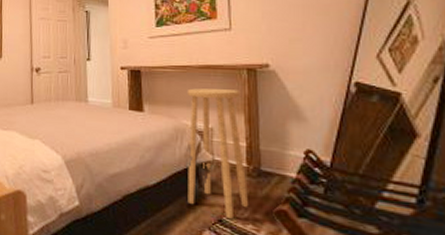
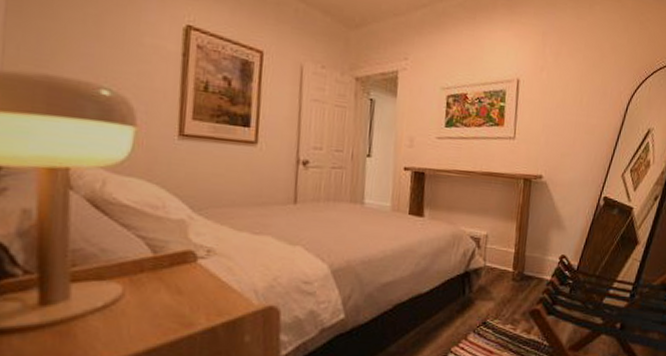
stool: present [187,88,249,220] -> none [457,195,516,322]

